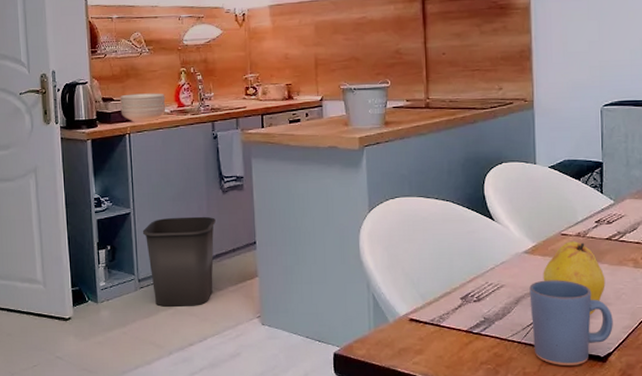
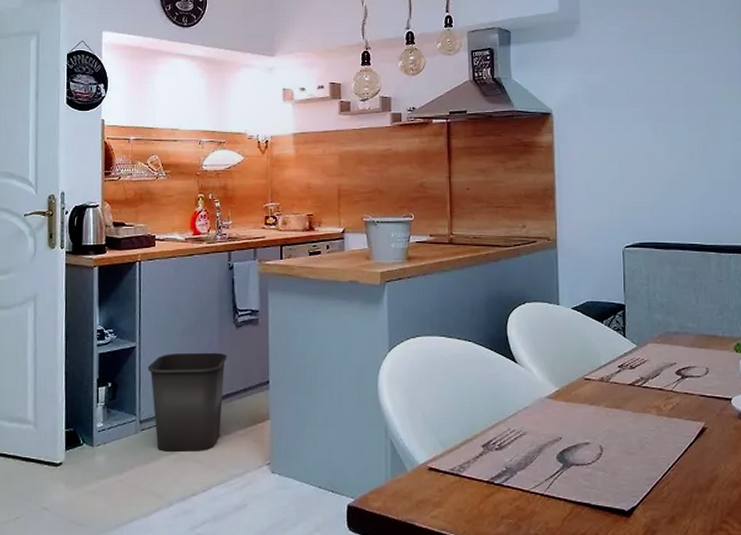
bowl: present [120,93,166,123] -> none [132,219,181,250]
mug: present [529,280,613,367] -> none [552,427,637,521]
fruit: present [543,241,605,316] -> none [566,387,629,467]

